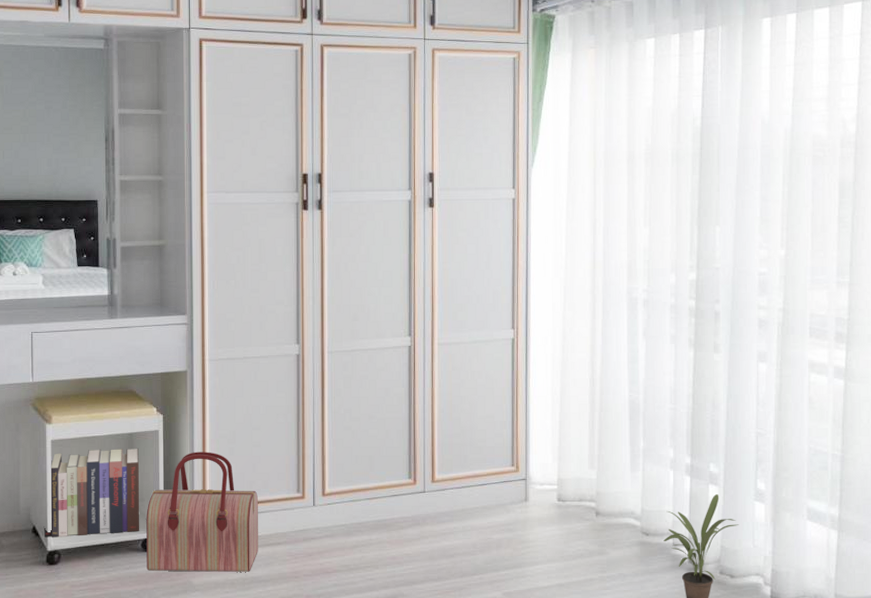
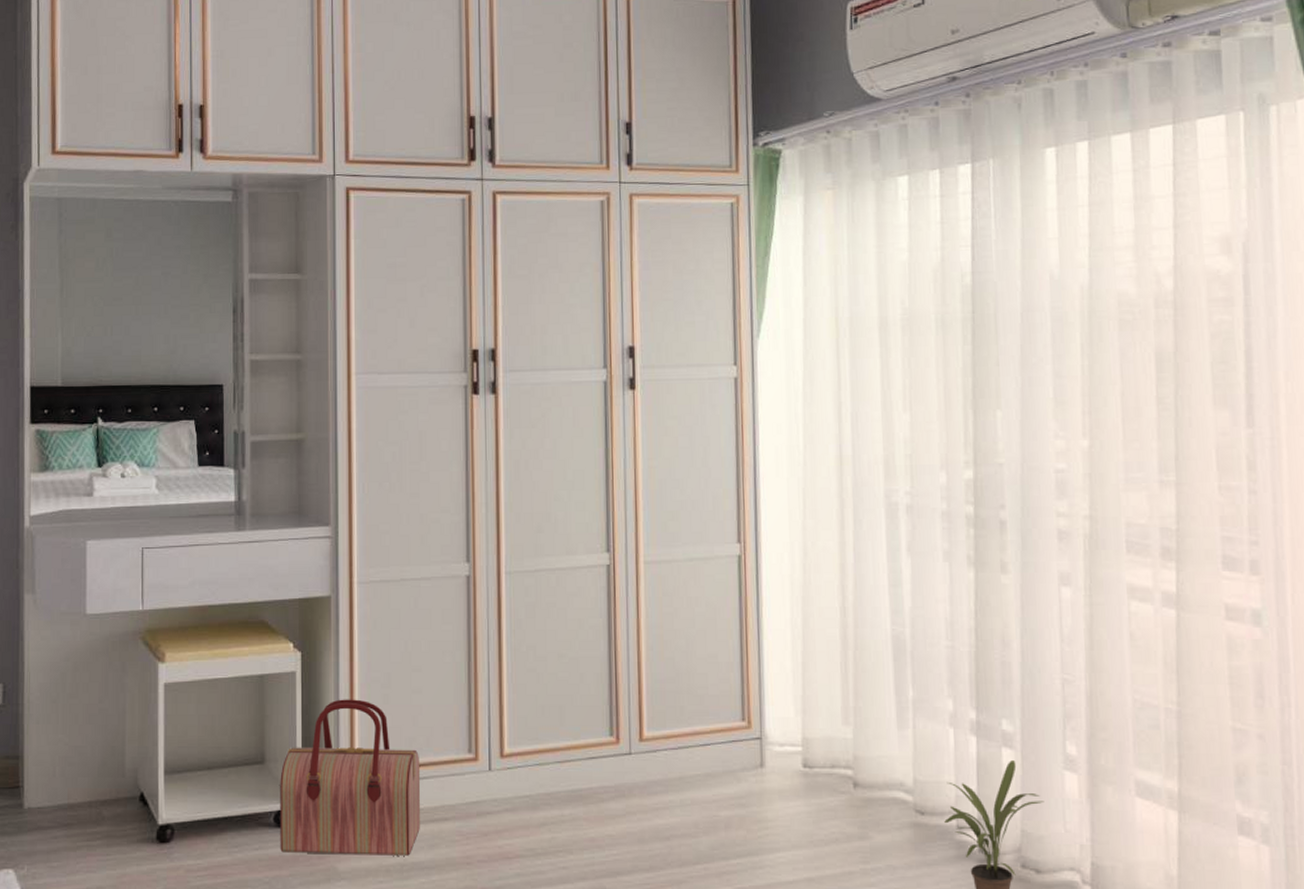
books: present [43,449,139,538] -> none [153,695,271,808]

